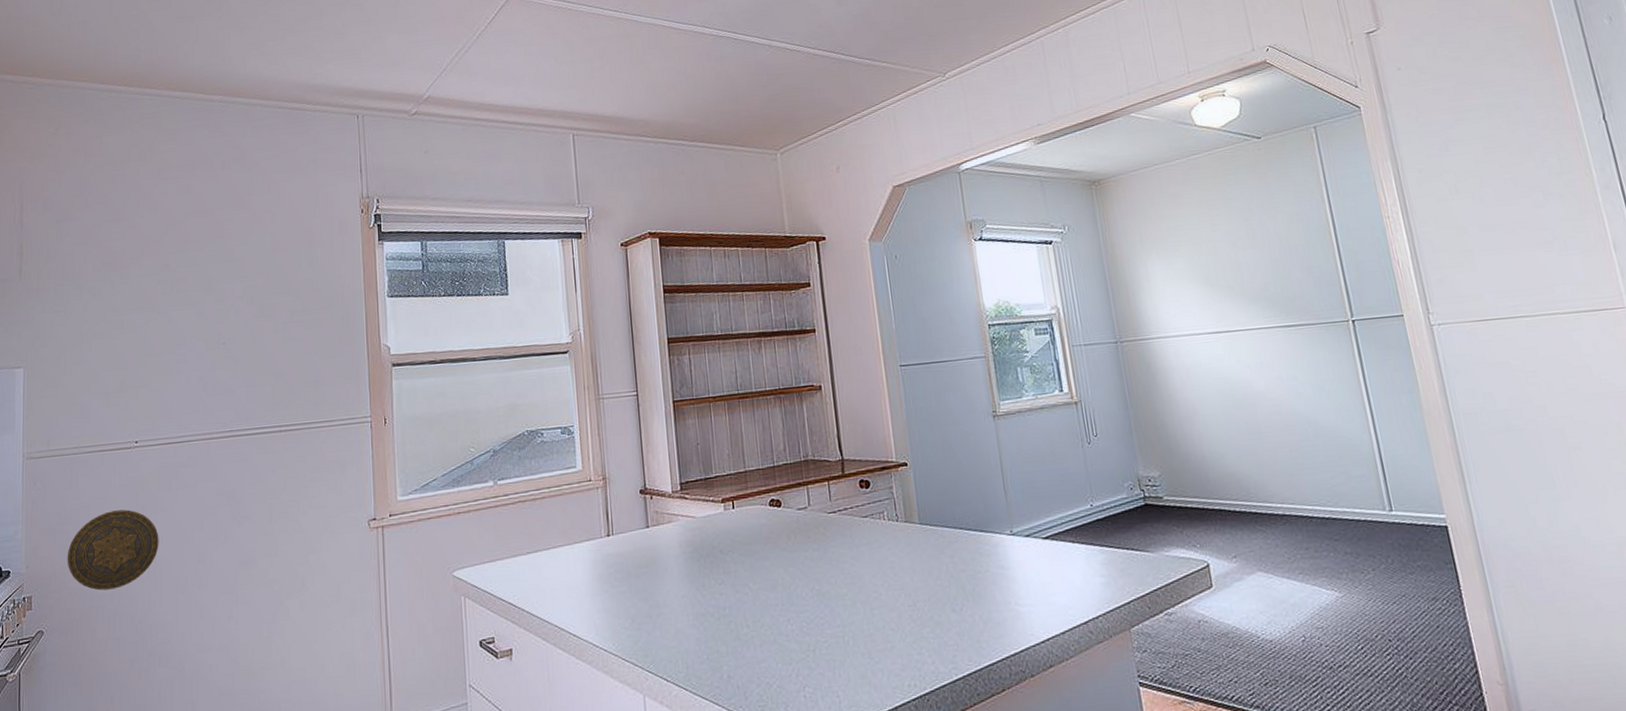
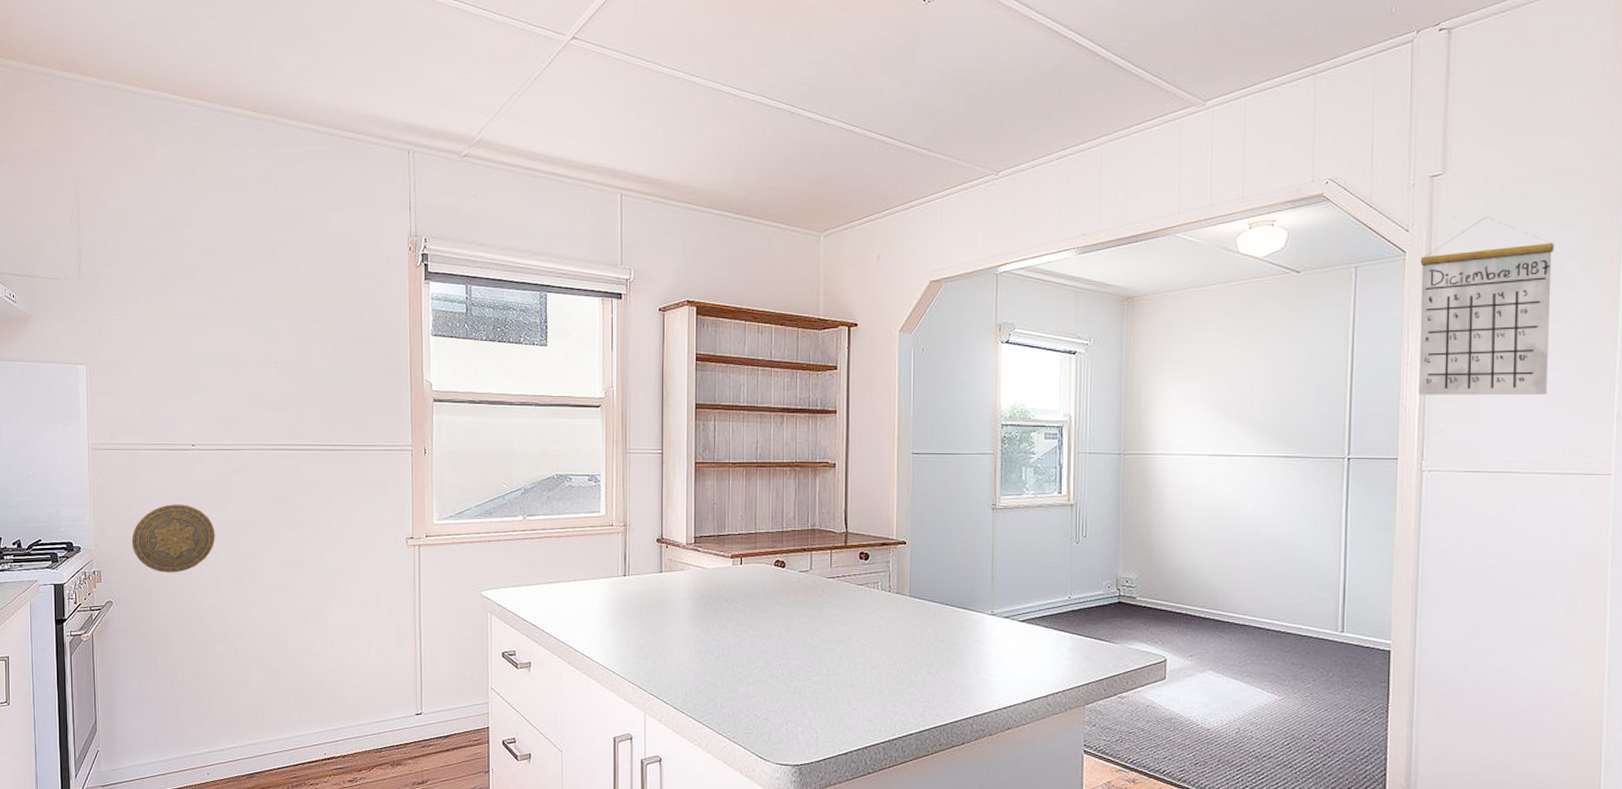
calendar: none [1376,65,1537,247] -> present [1418,217,1554,396]

